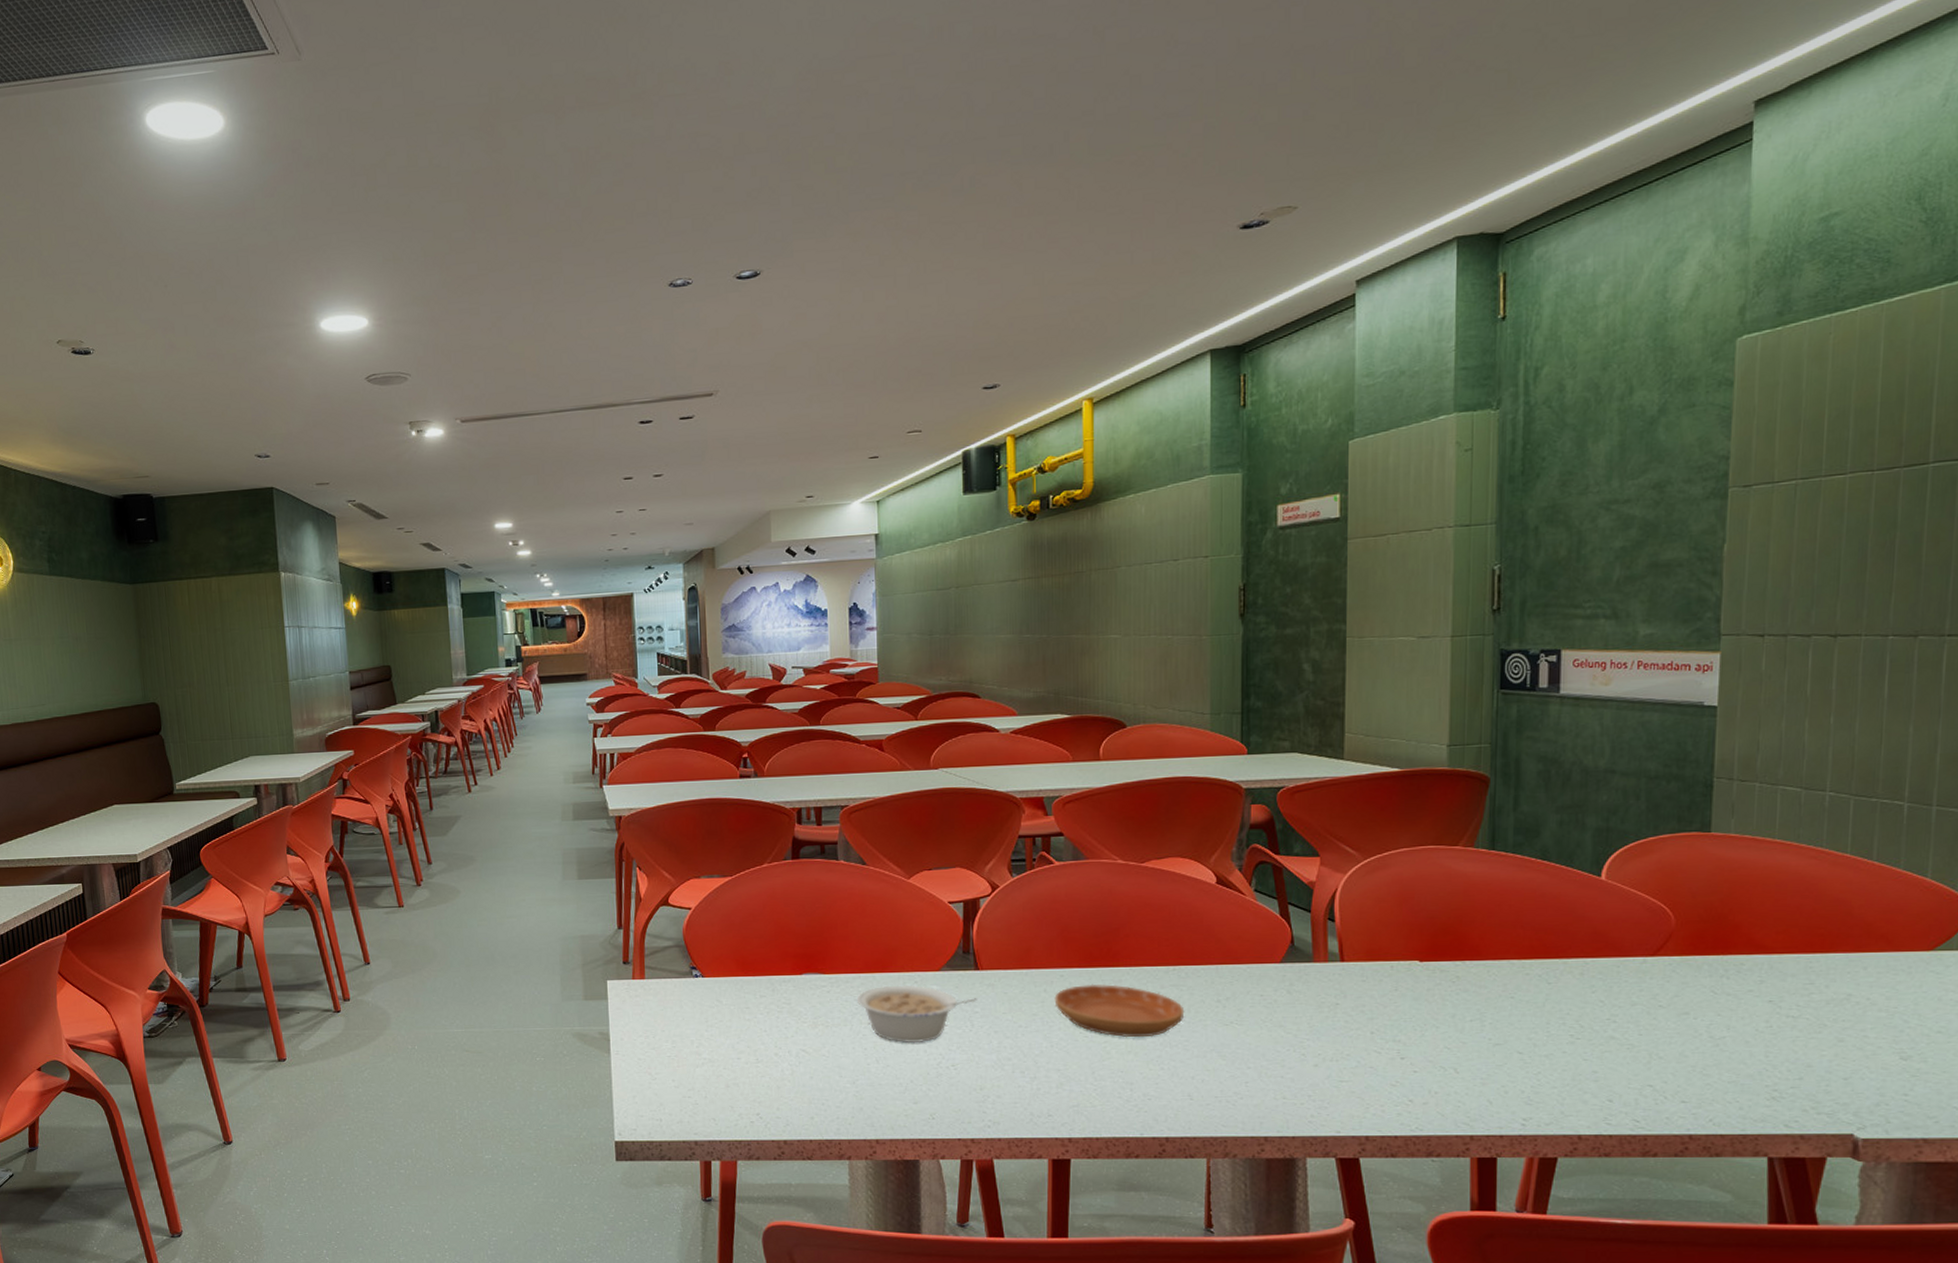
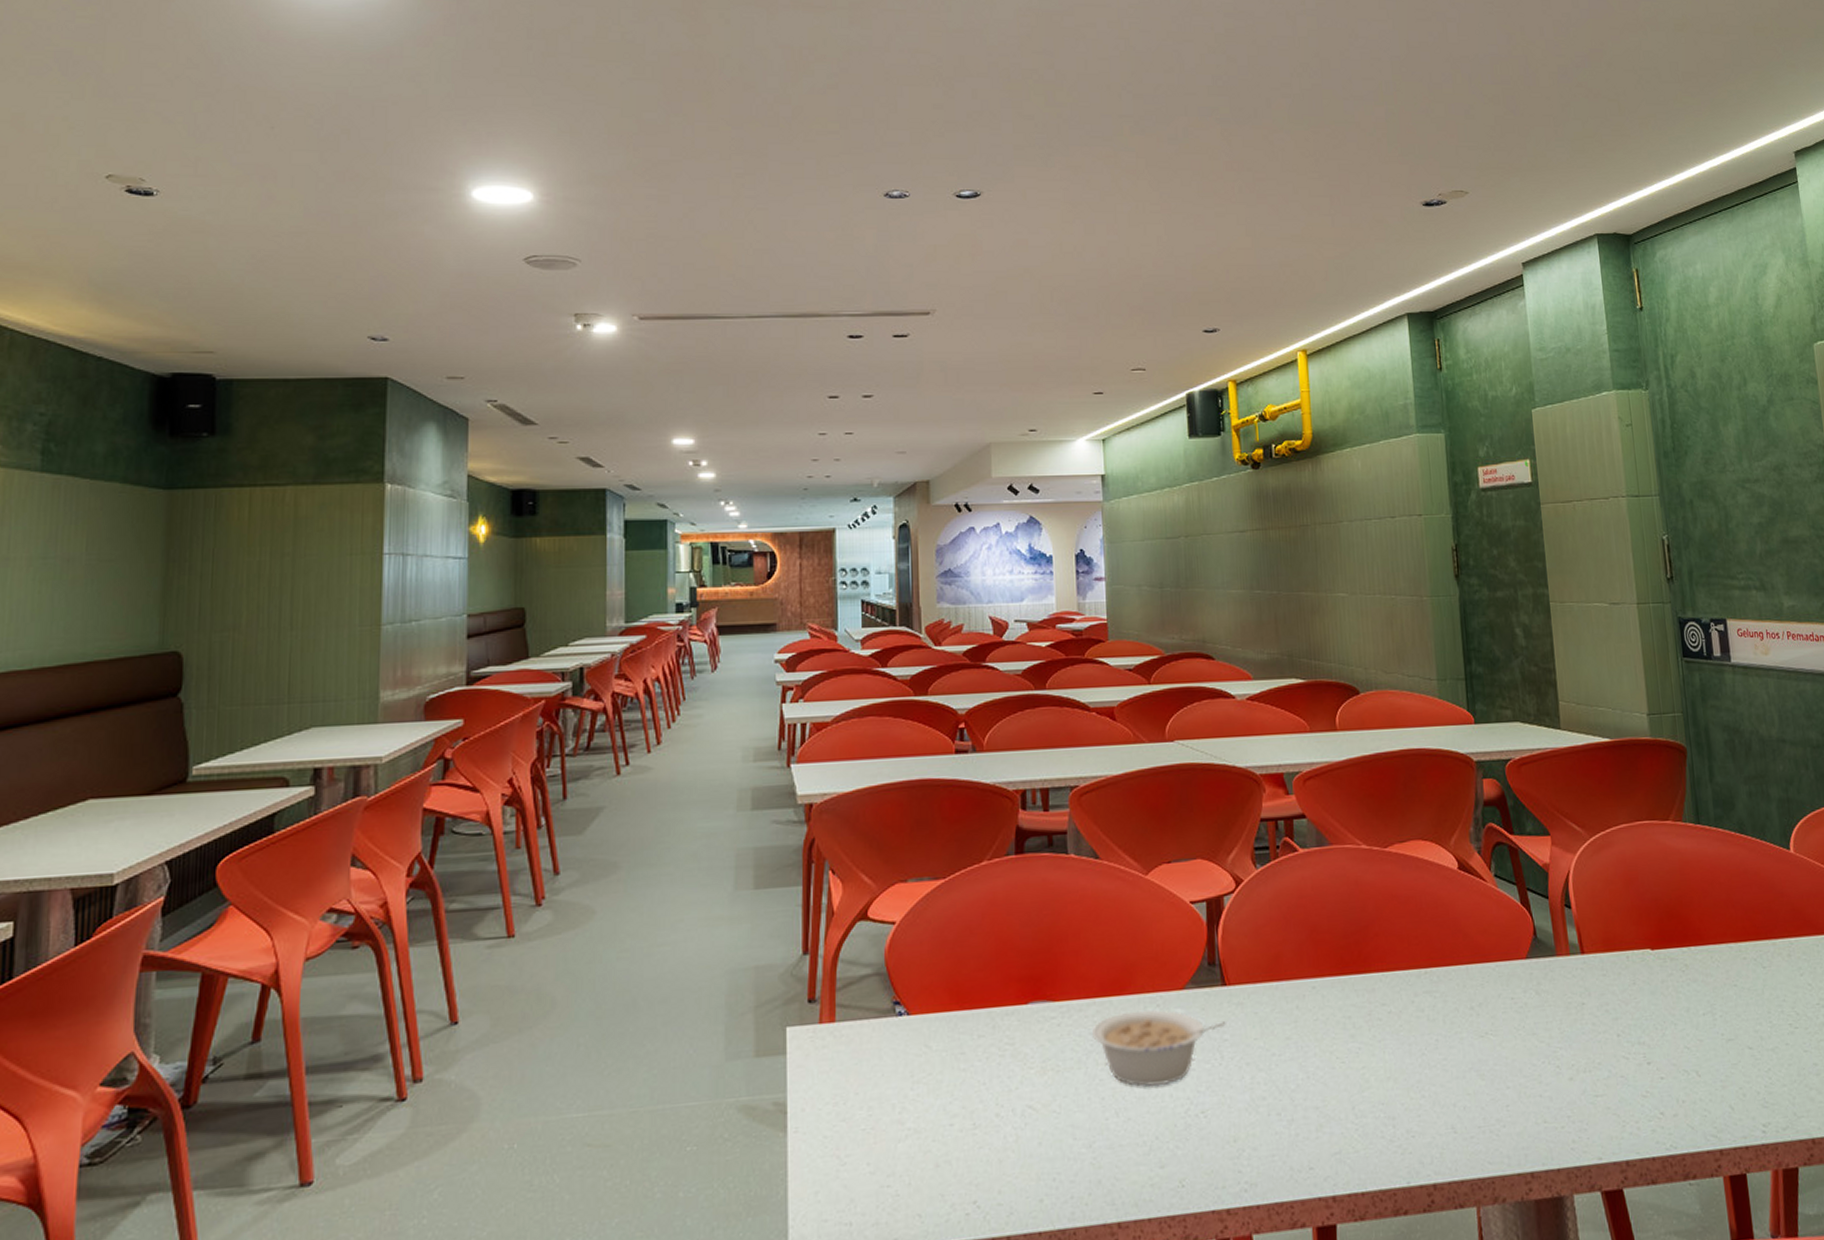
saucer: present [1054,984,1185,1038] -> none [1307,995,1441,1061]

